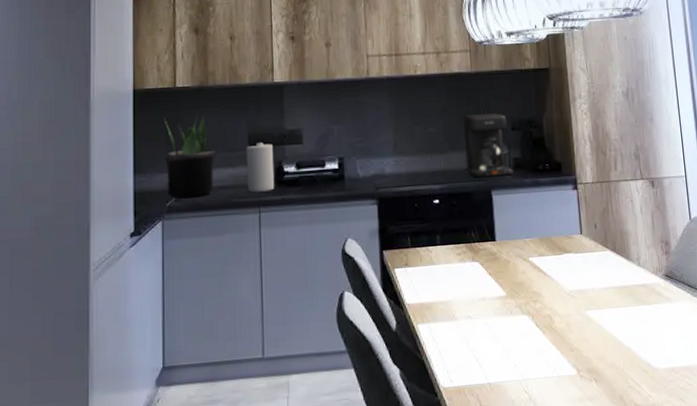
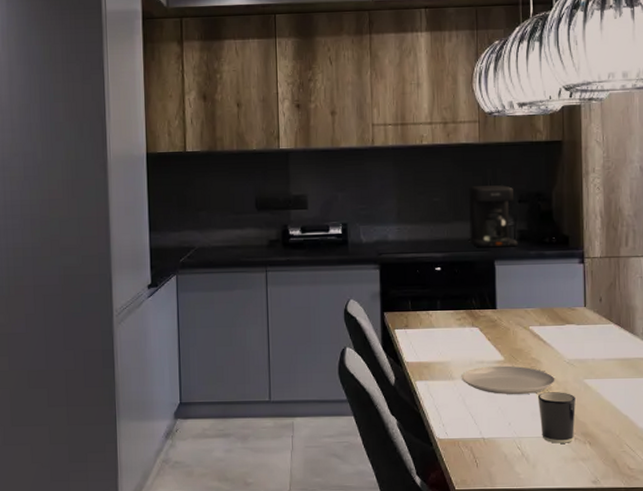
planter: present [163,116,215,199] -> none [175,180,224,256]
paper towel holder: present [246,143,275,193] -> none [253,207,281,253]
plate: none [464,301,558,333] -> present [461,366,555,394]
mug: none [541,326,580,383] -> present [537,392,576,443]

